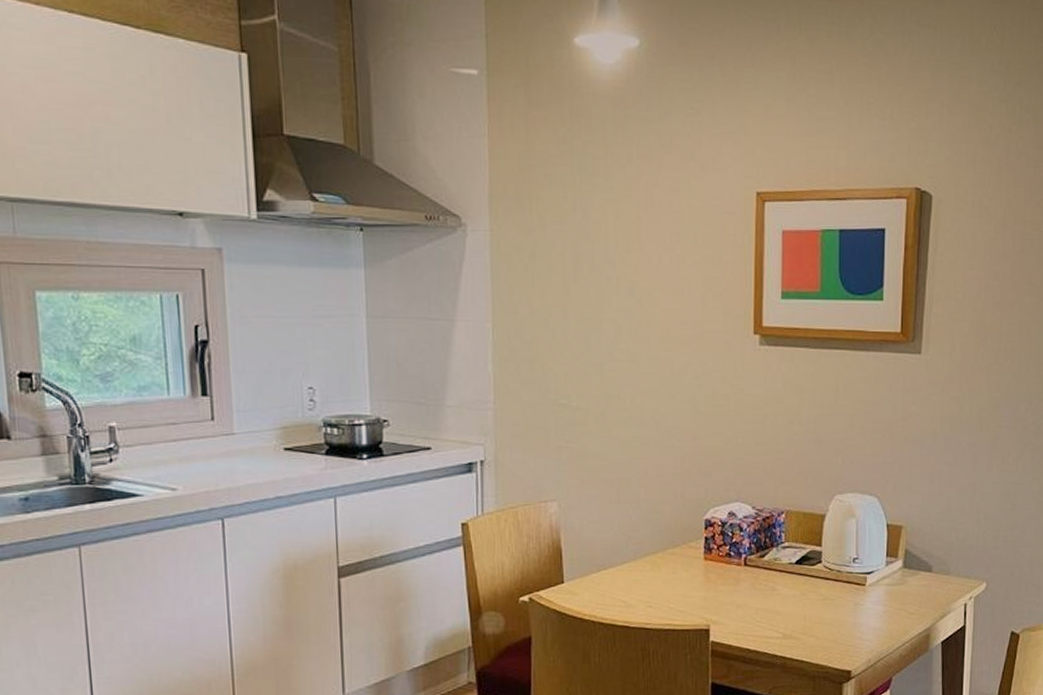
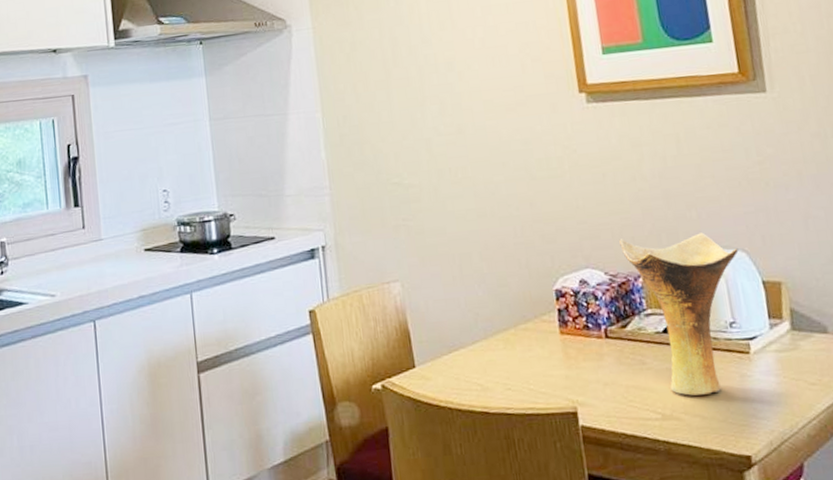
vase: none [770,477,872,619] -> present [619,232,738,396]

